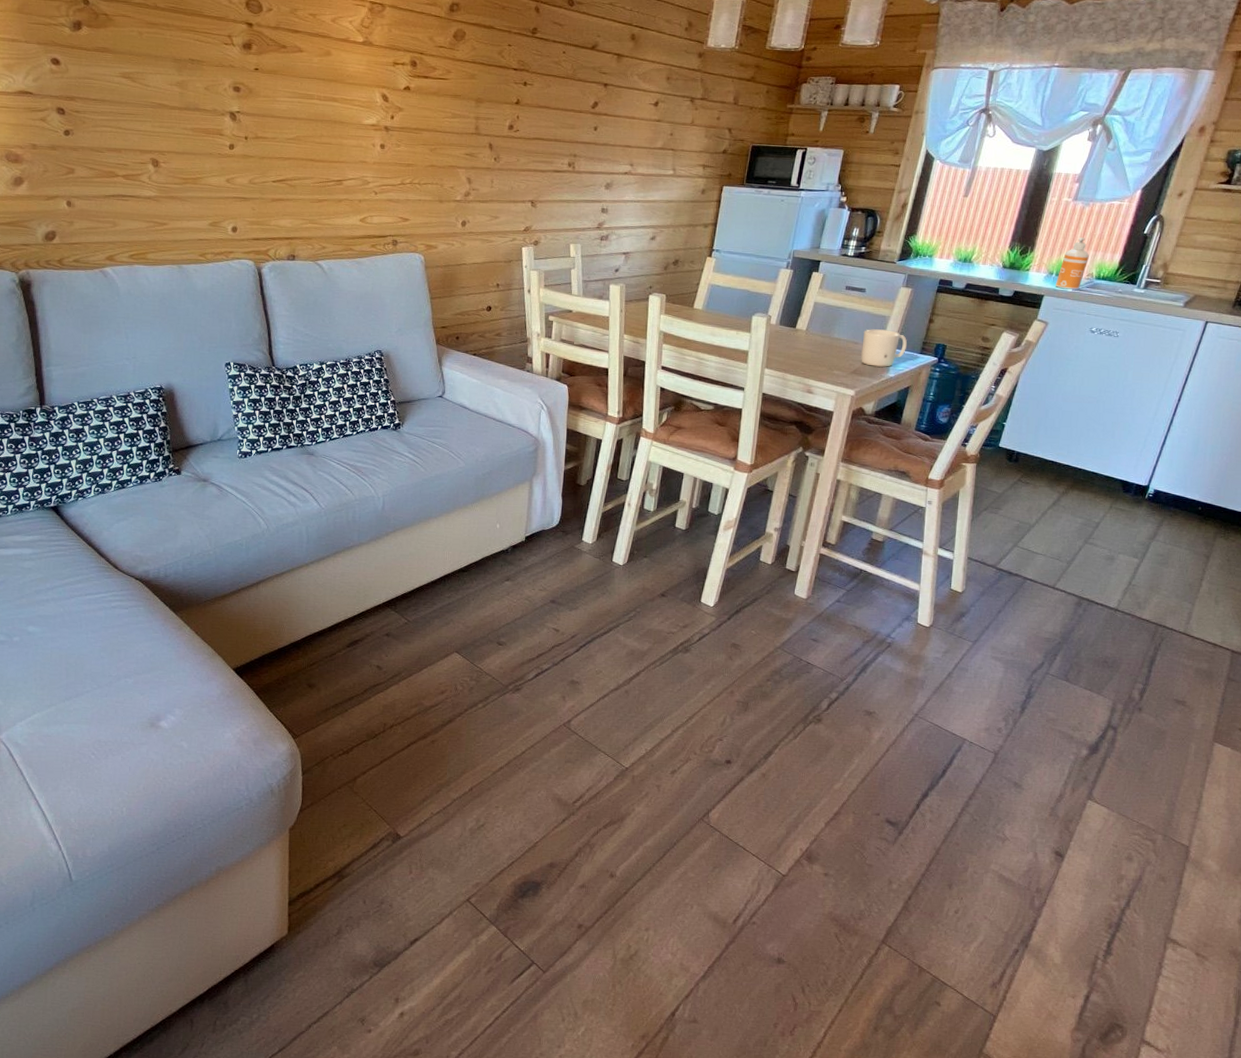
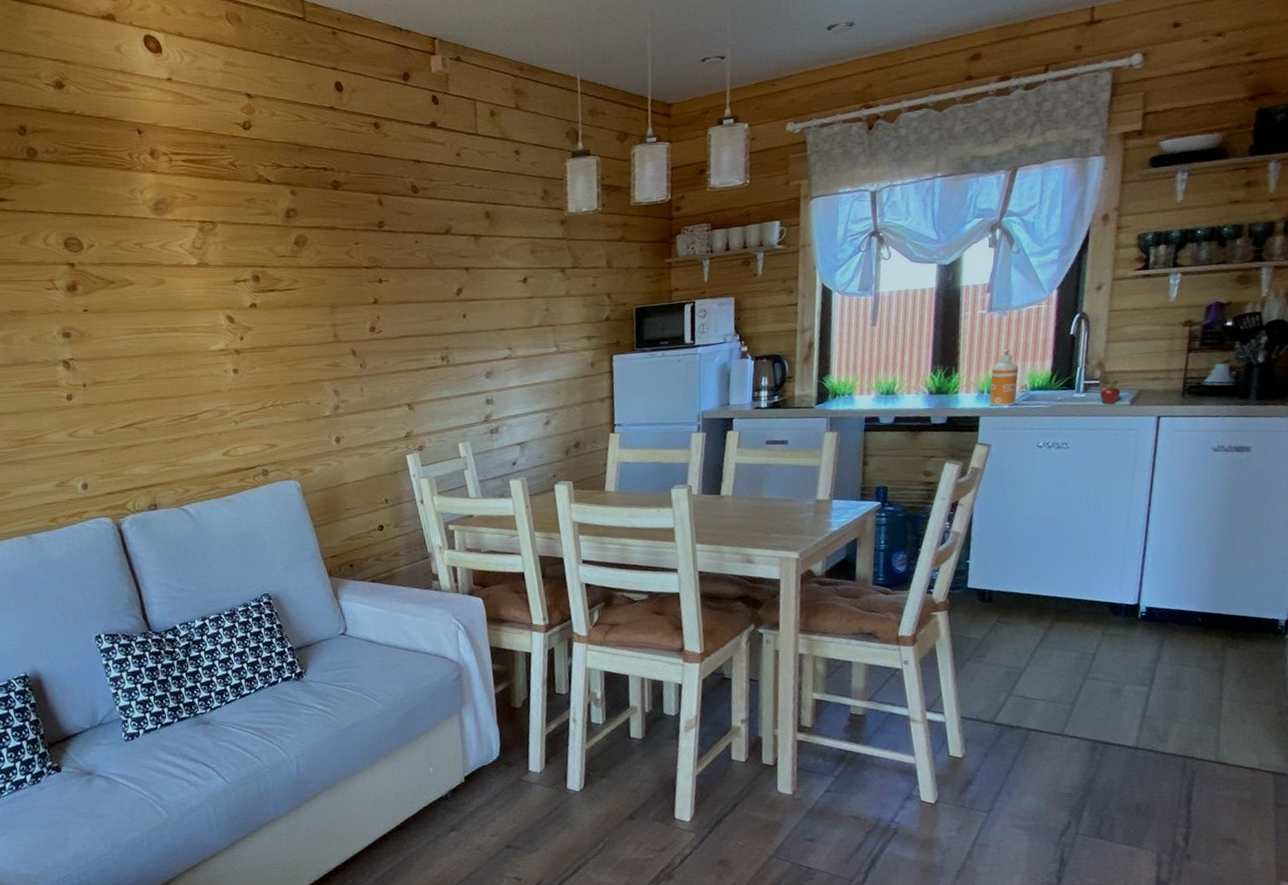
mug: present [860,329,908,367] -> none [795,480,845,523]
fruit: none [1157,282,1178,304] -> present [1099,379,1121,405]

